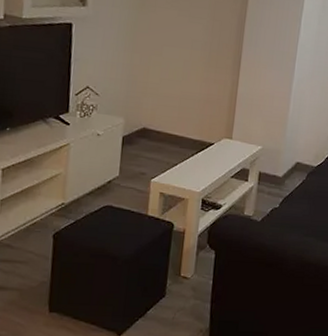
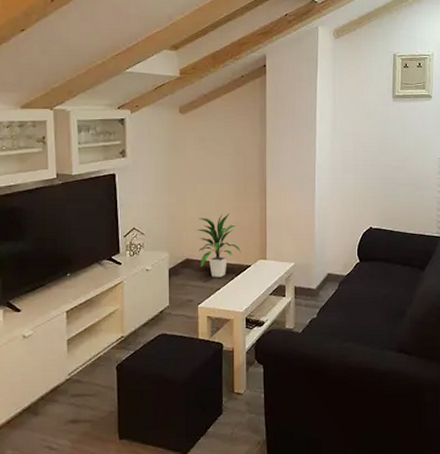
indoor plant: none [156,83,206,152] -> present [195,213,242,277]

